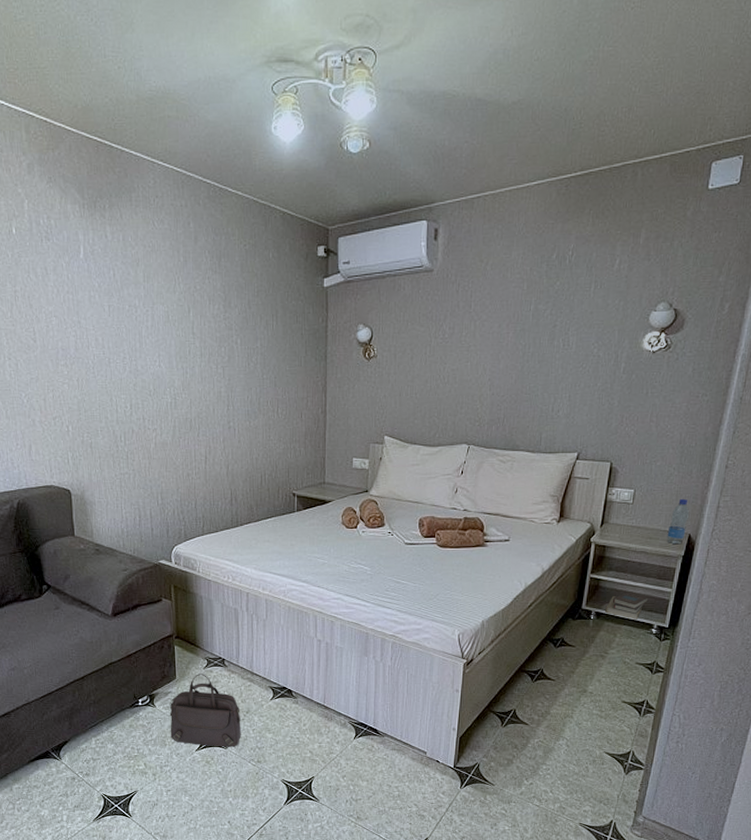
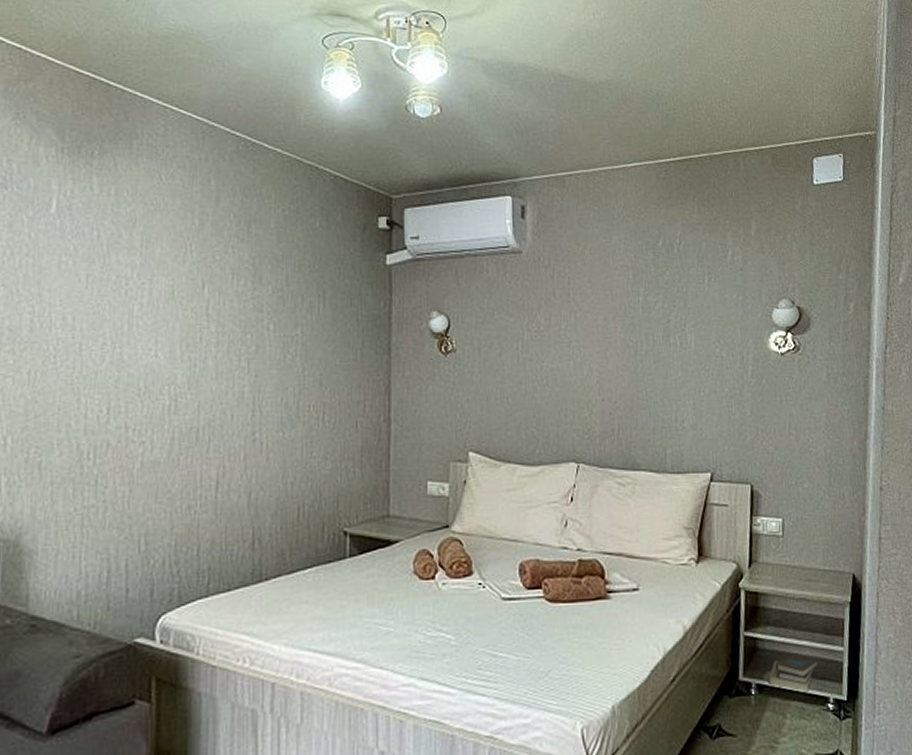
bottle: present [667,498,690,545] -> none [828,528,850,588]

